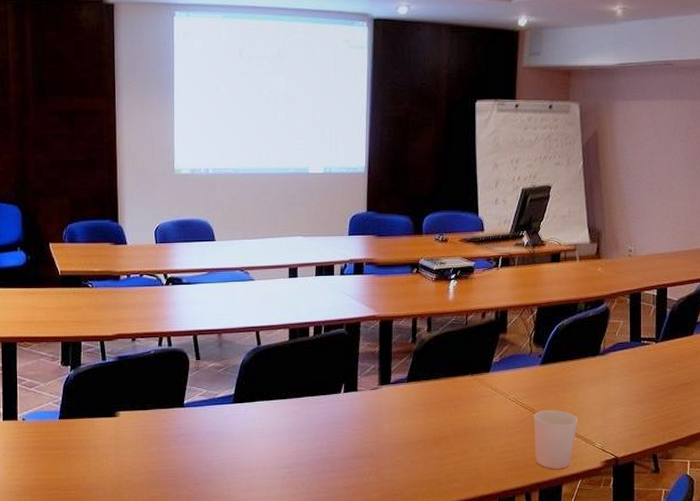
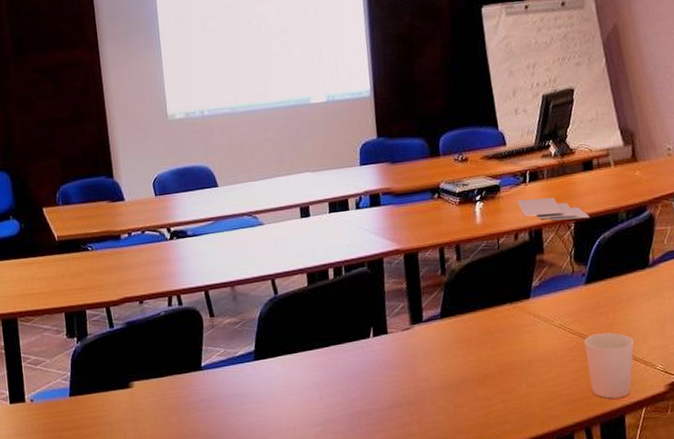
papers: none [488,282,552,305] -> present [517,197,590,221]

